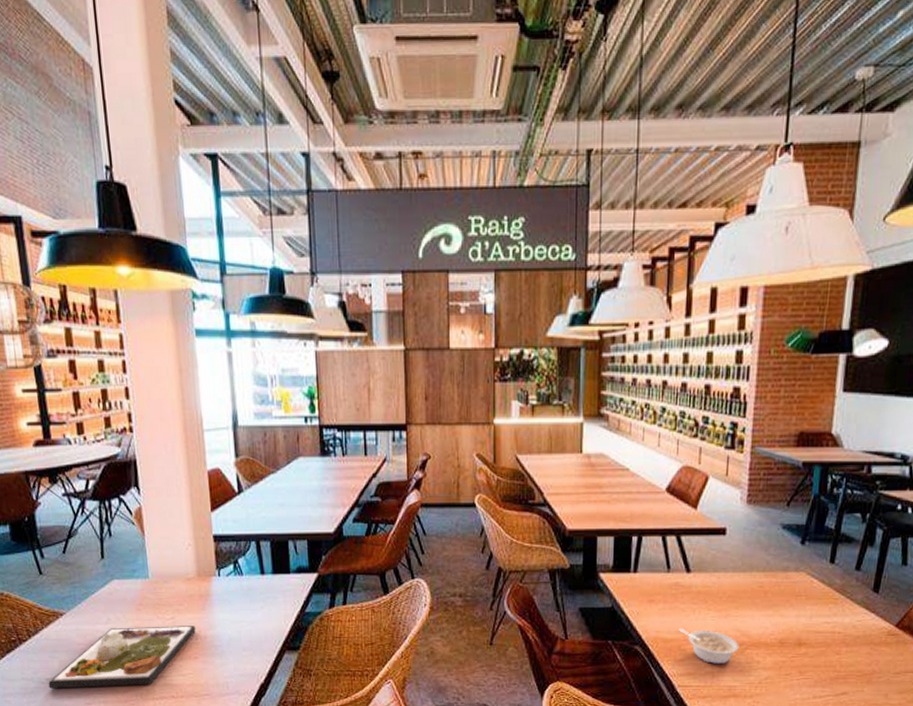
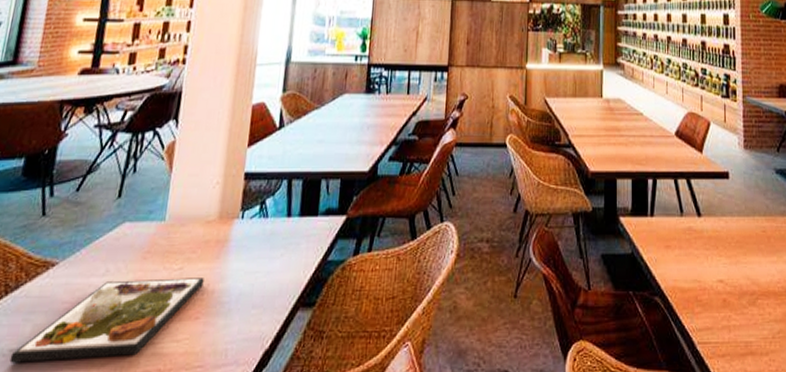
legume: present [679,628,739,665] -> none [695,276,751,318]

